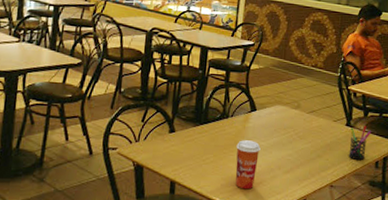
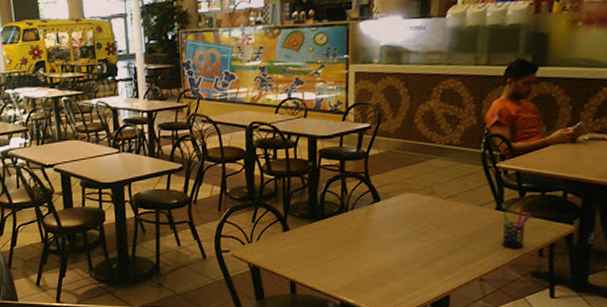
paper cup: present [235,140,261,190] -> none [360,234,389,287]

